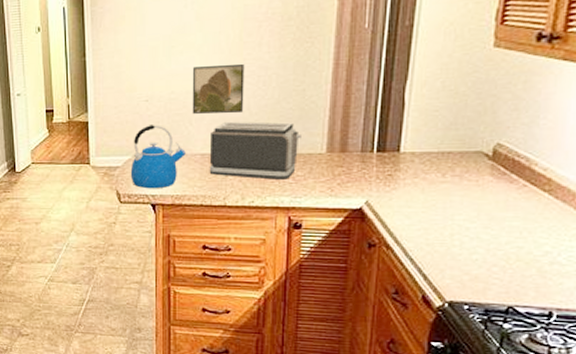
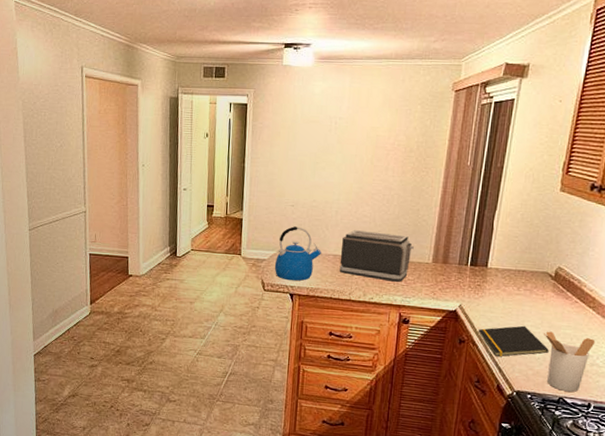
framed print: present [192,64,245,114] -> none [328,182,374,223]
notepad: none [392,220,490,262] -> present [478,325,549,357]
utensil holder: none [480,225,555,299] -> present [543,331,596,392]

